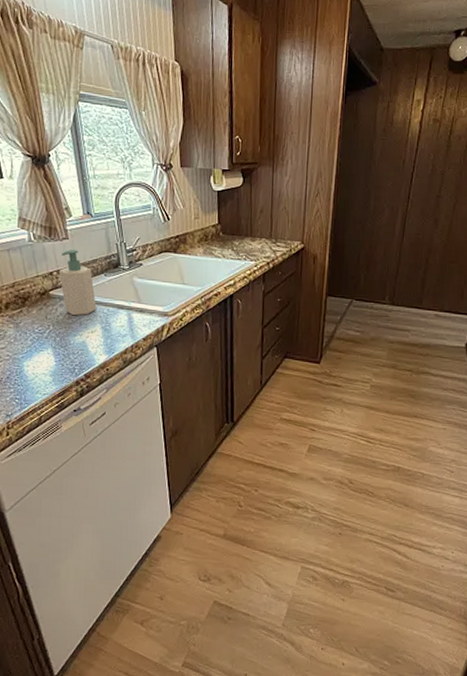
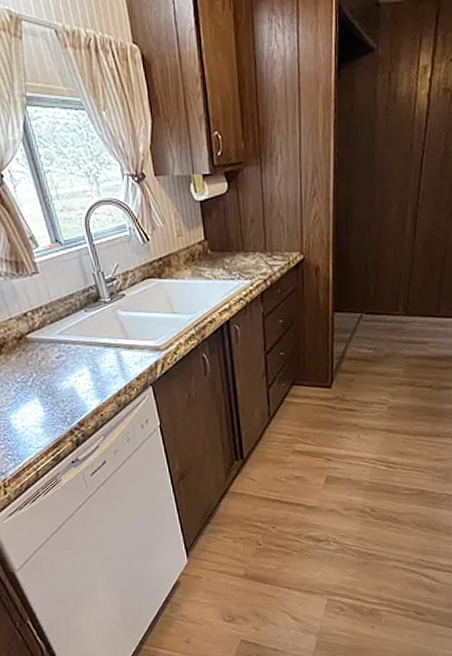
soap bottle: present [58,250,97,316] -> none [33,285,81,360]

